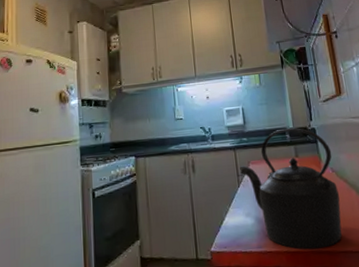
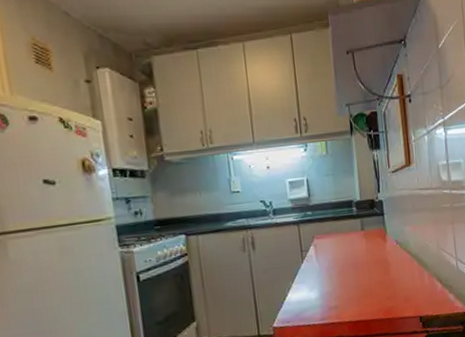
kettle: present [239,128,342,250] -> none [303,200,402,319]

